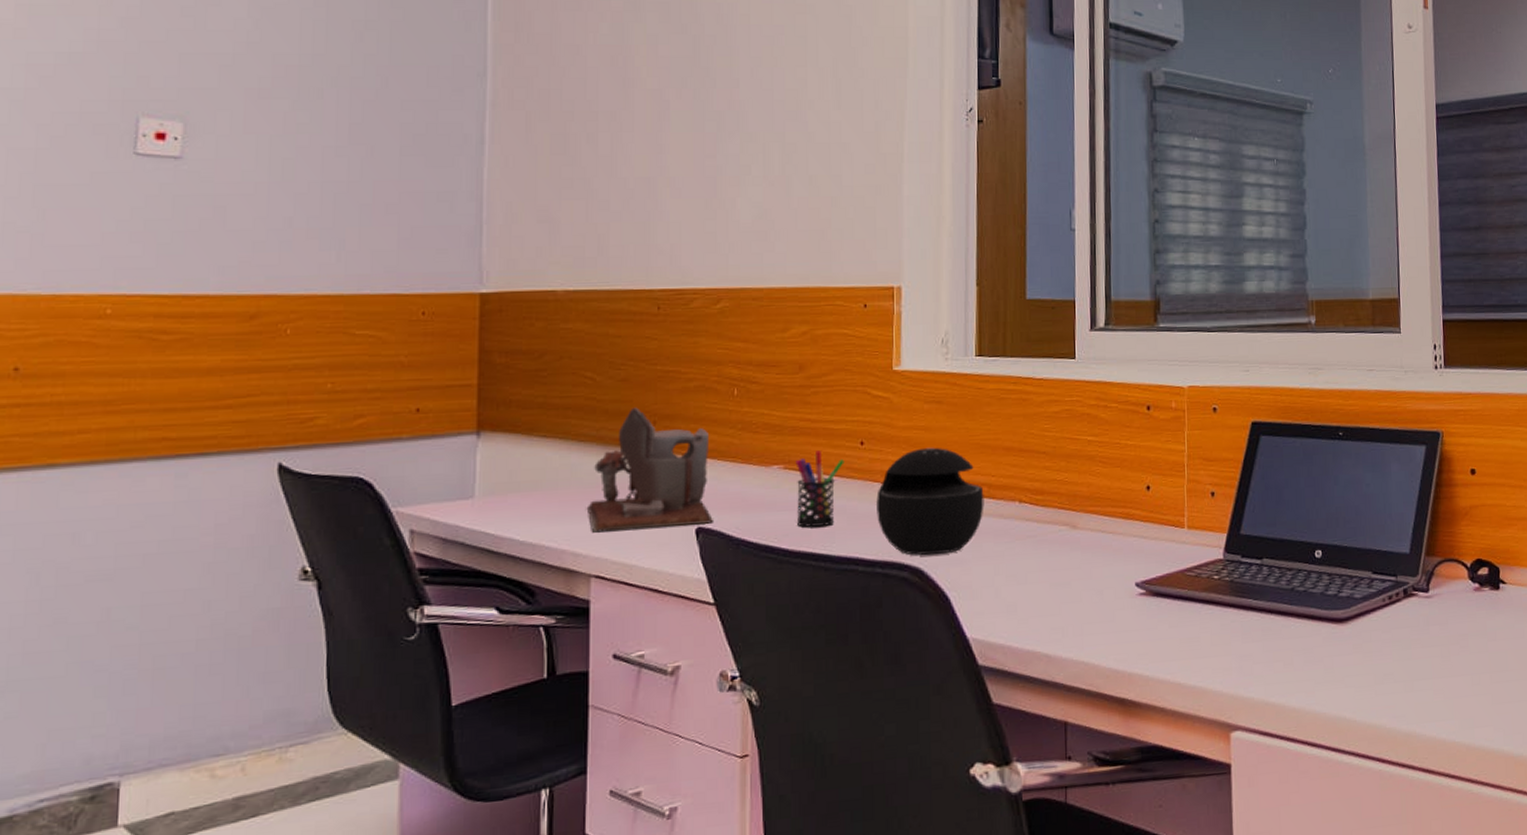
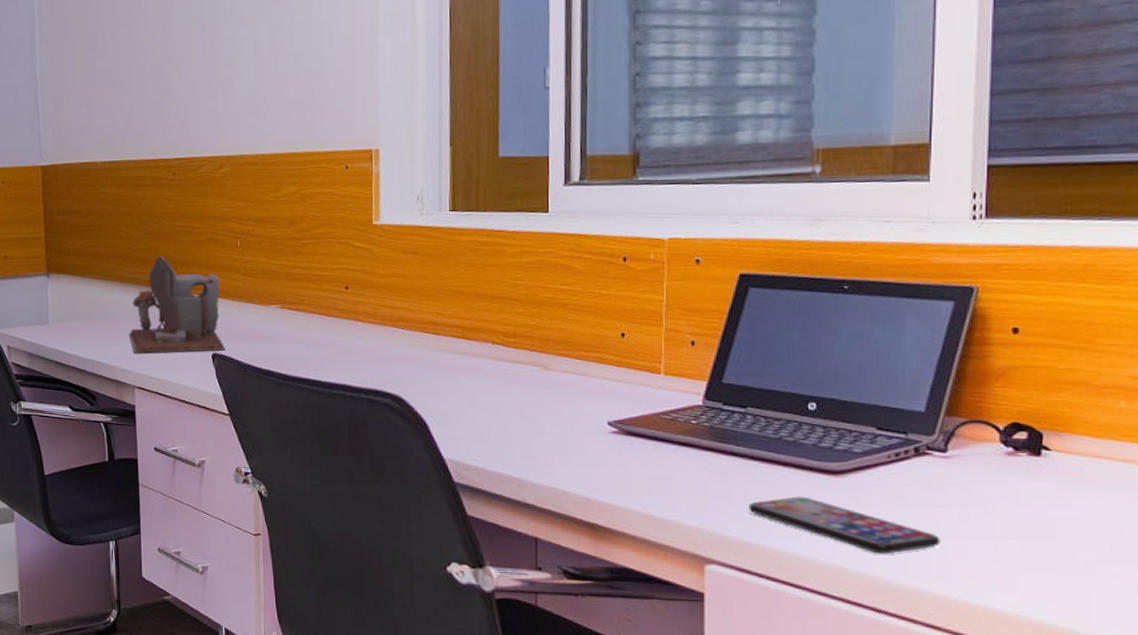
pen holder: present [795,450,845,527] -> none [290,293,332,357]
speaker: present [875,447,984,556] -> none [359,292,459,386]
smartphone: none [1268,648,1429,701] -> present [749,496,940,554]

